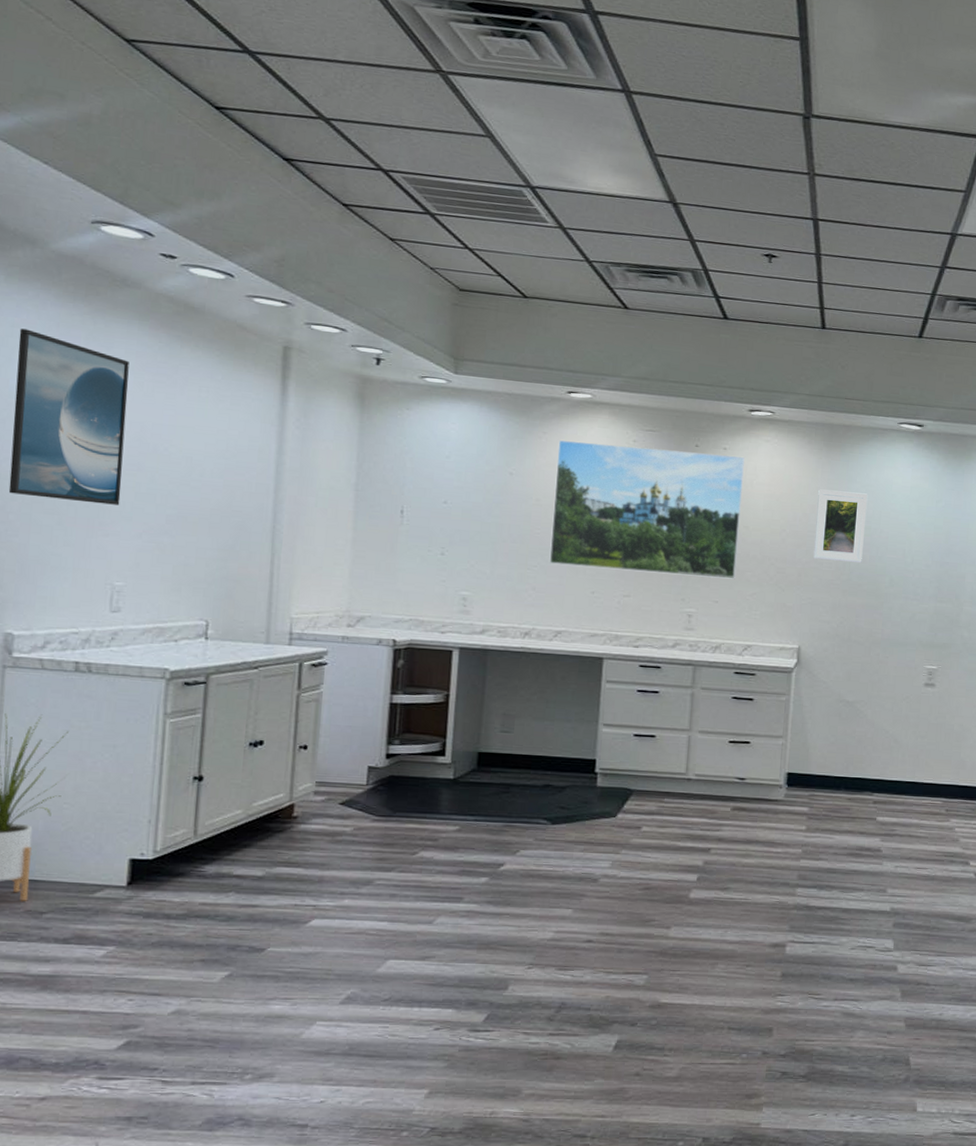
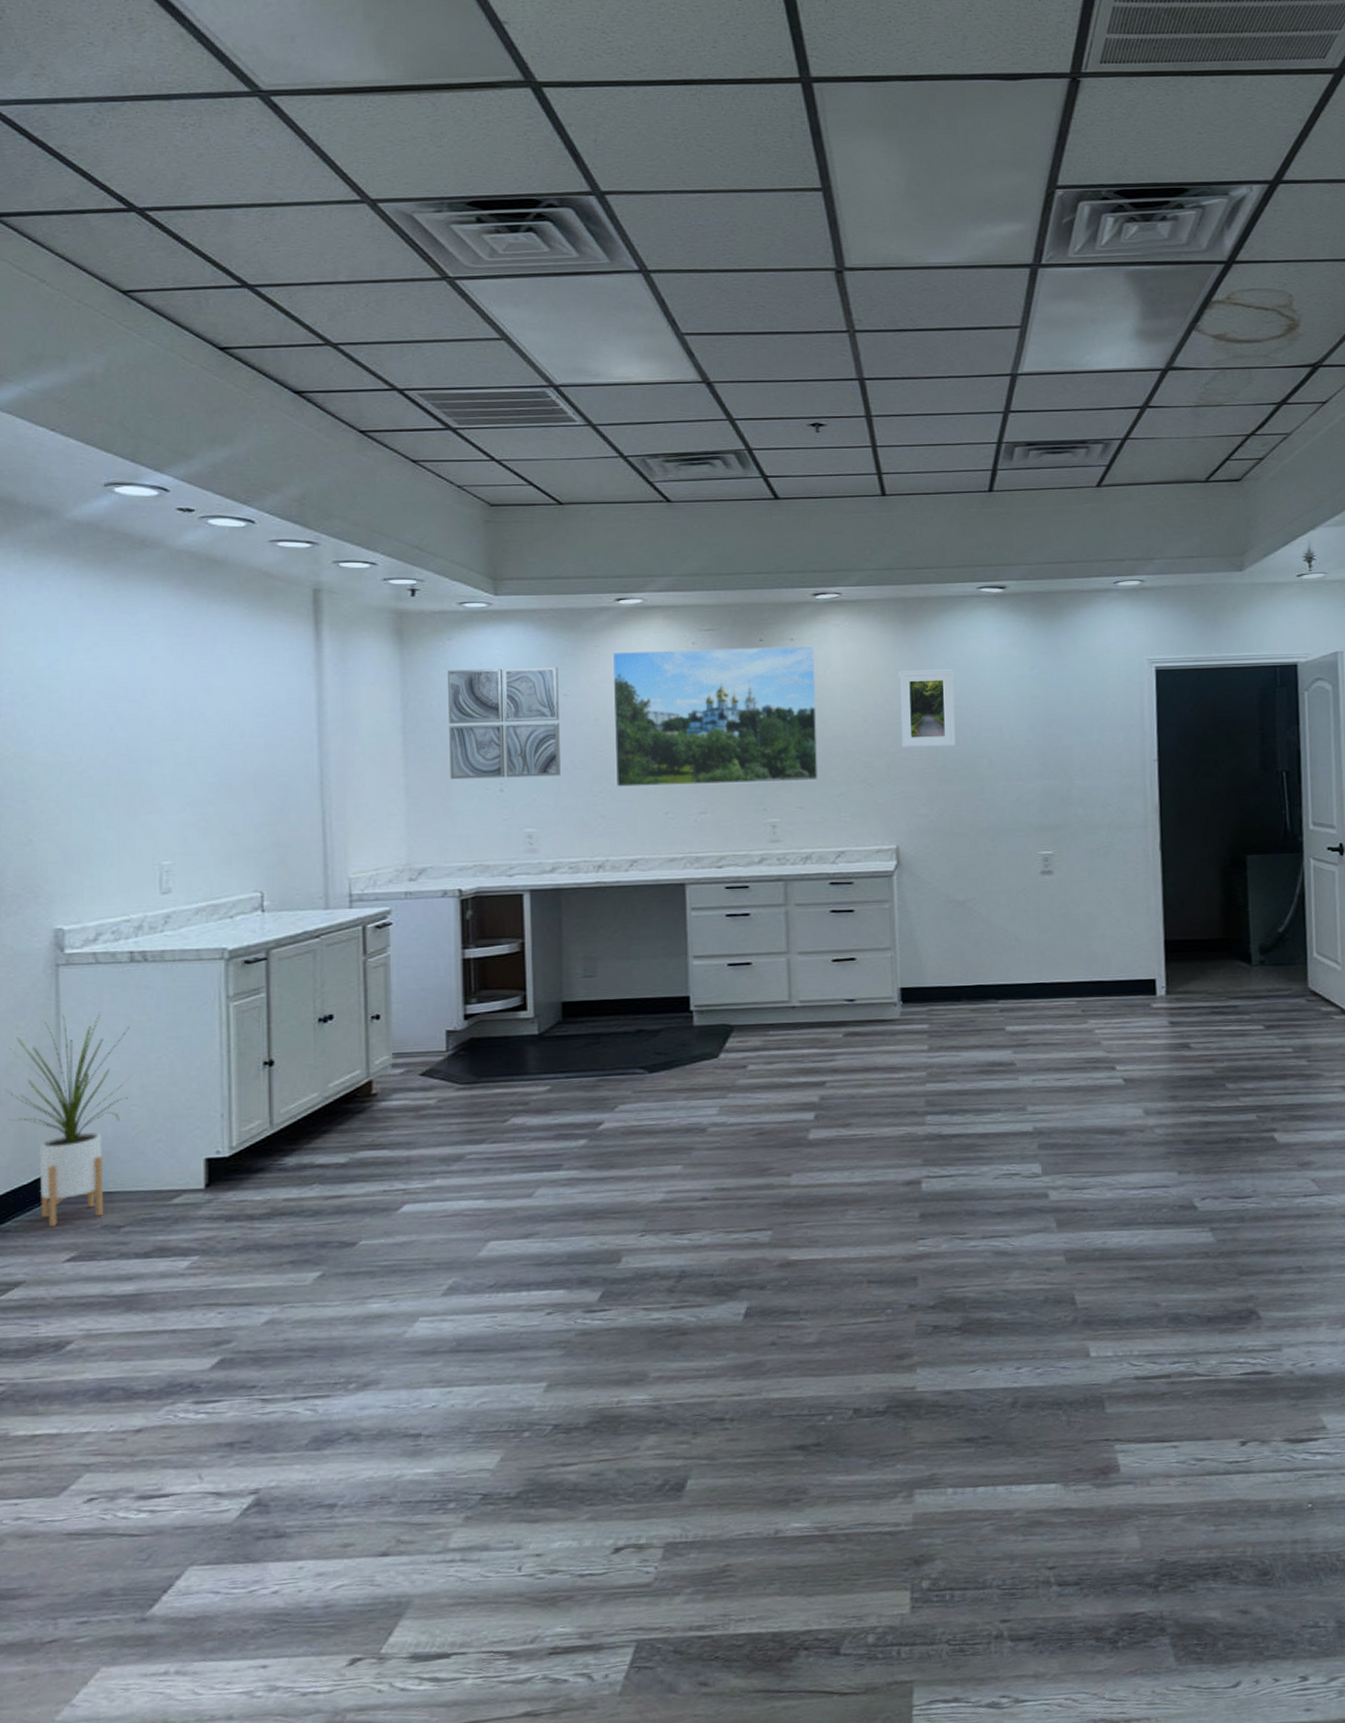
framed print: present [8,328,129,505] -> none [42,605,160,781]
wall art: none [395,437,507,547] -> present [447,667,561,780]

